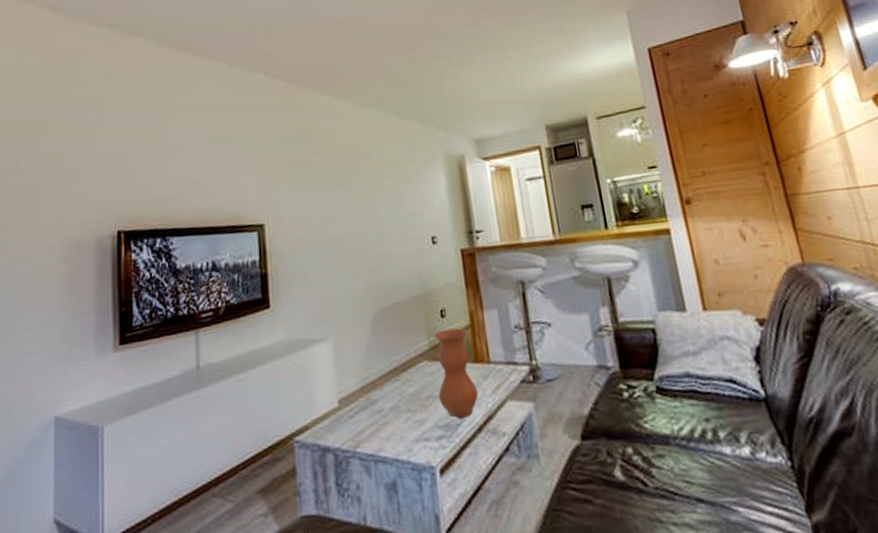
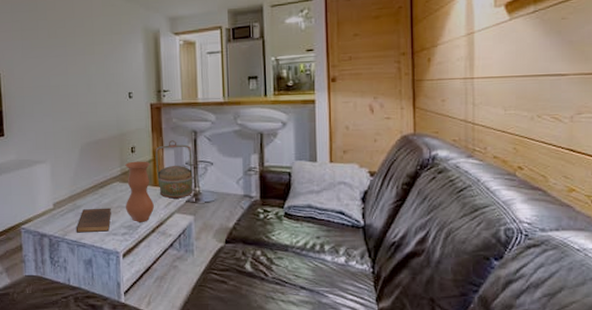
book: none [371,399,420,442] -> present [76,208,111,233]
decorative basket: none [472,296,529,379] -> present [155,140,194,199]

